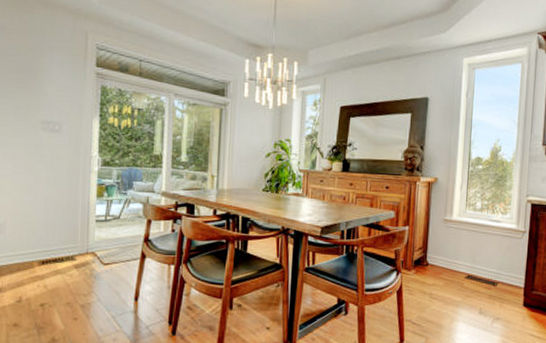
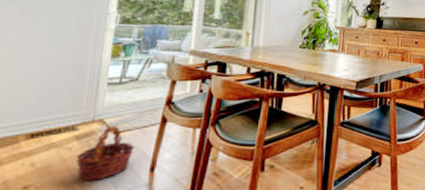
basket: none [77,258,122,304] -> present [76,125,135,181]

